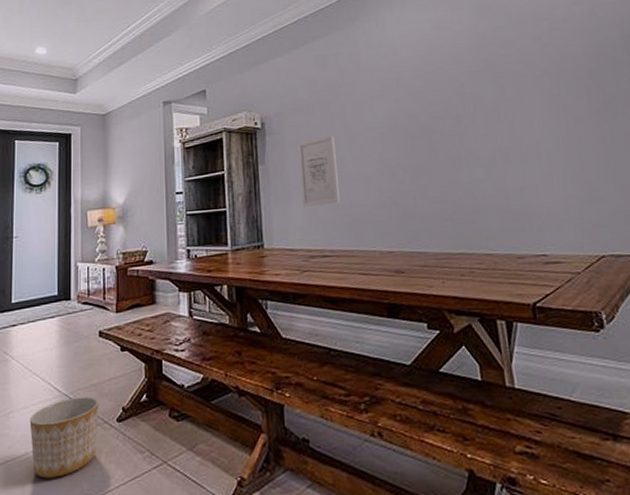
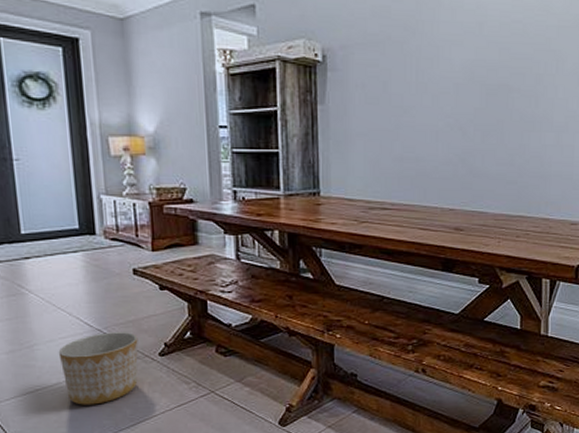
wall art: present [297,135,340,207] -> none [363,79,405,156]

